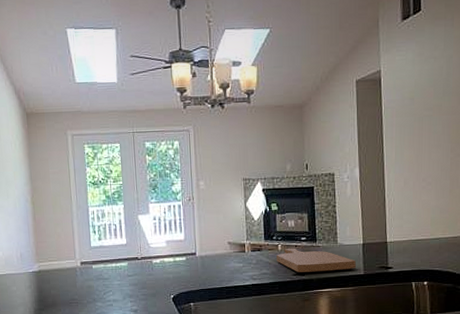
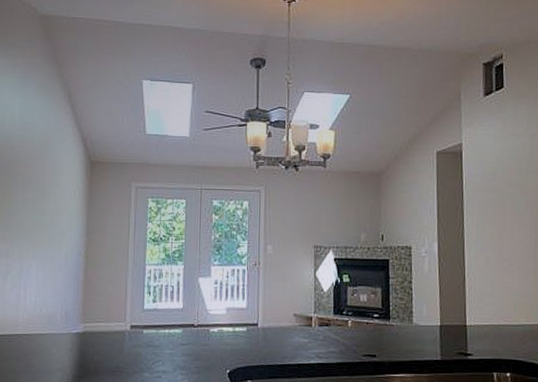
cutting board: present [277,248,356,272] -> none [346,325,432,354]

